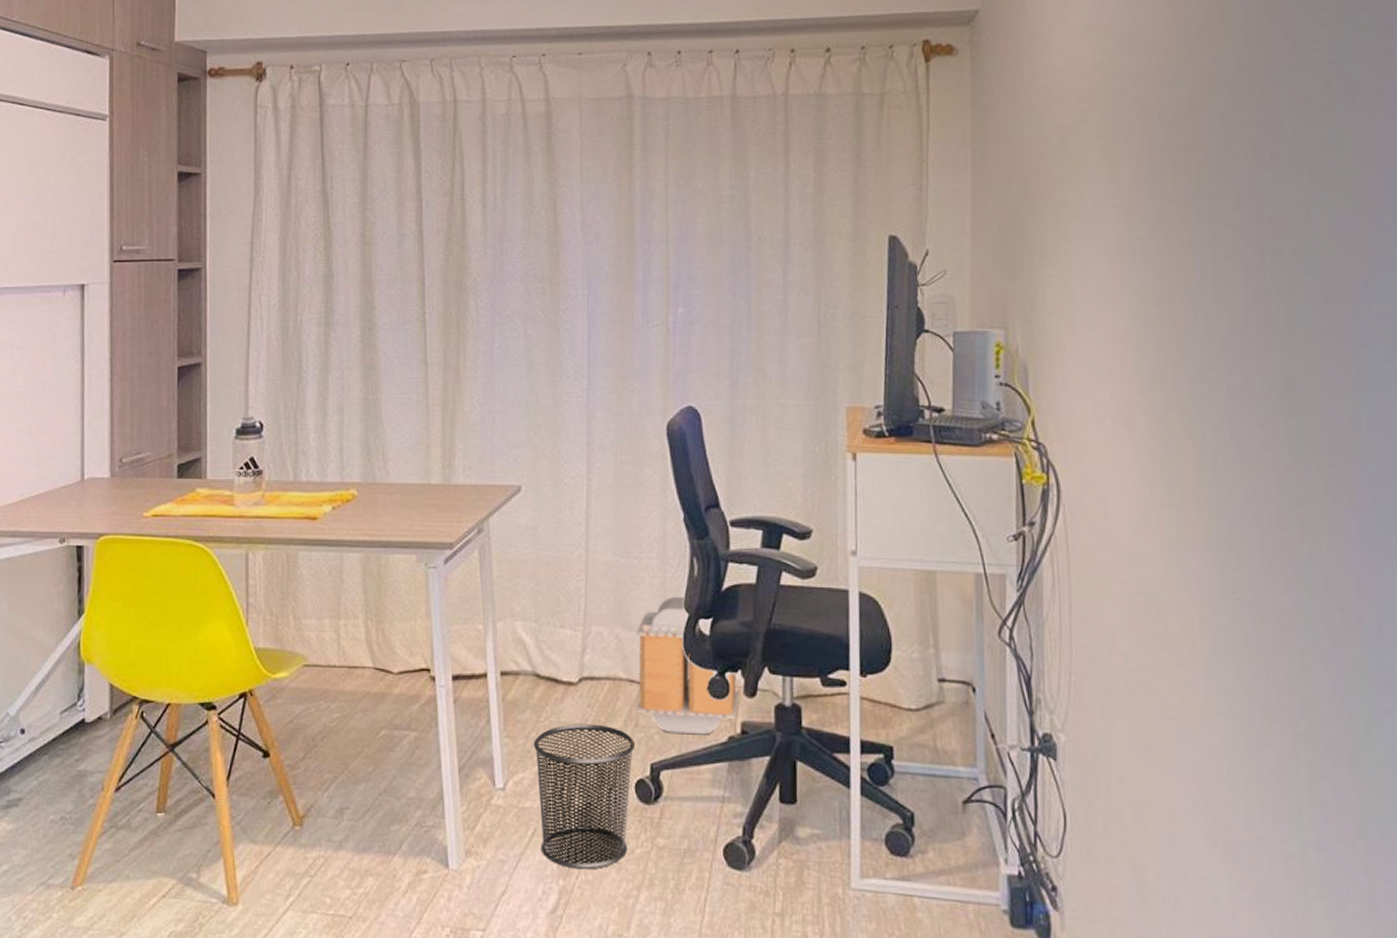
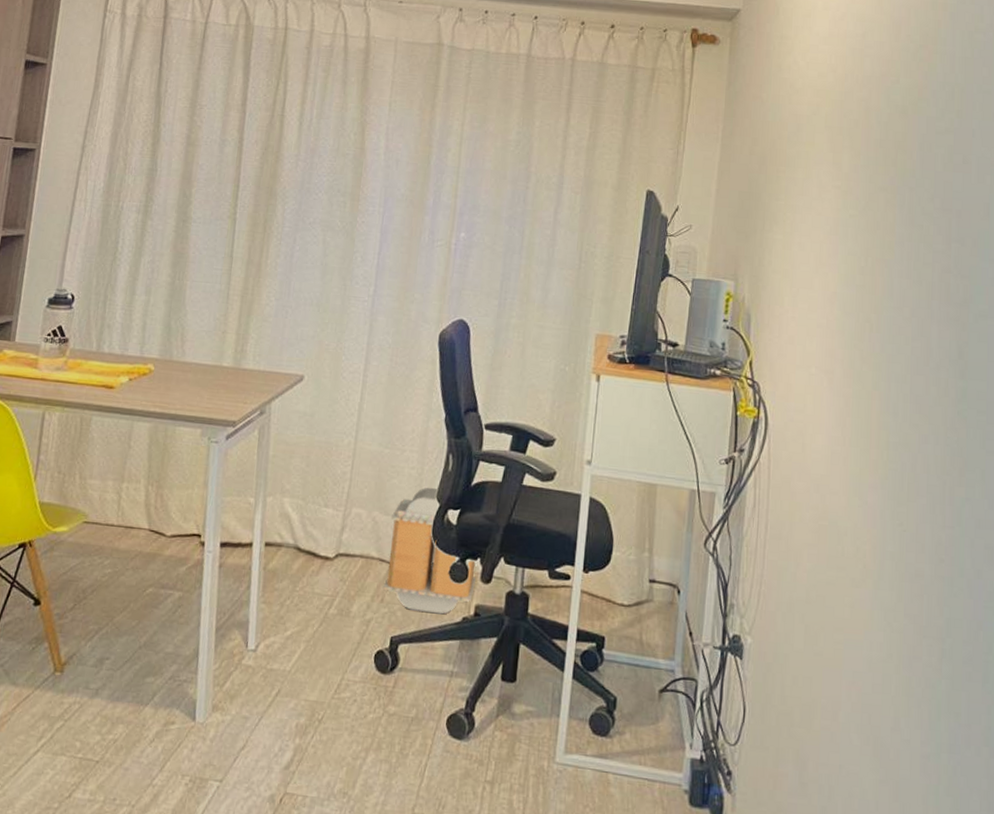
waste bin: present [533,724,636,870] -> none [282,595,380,731]

